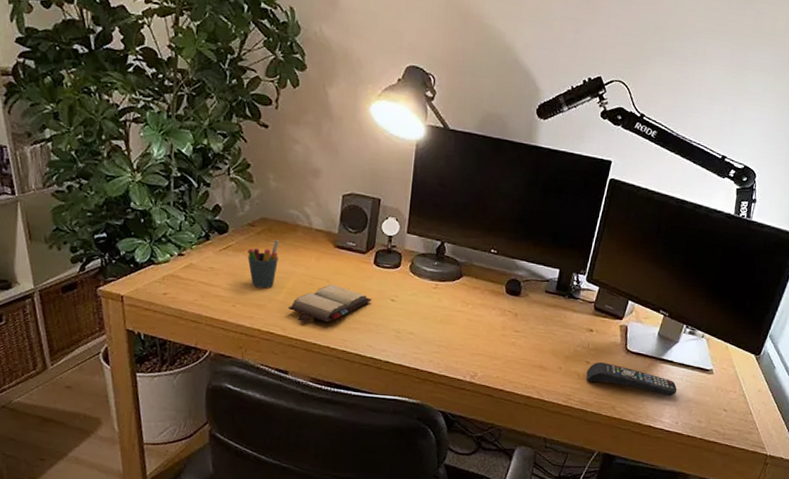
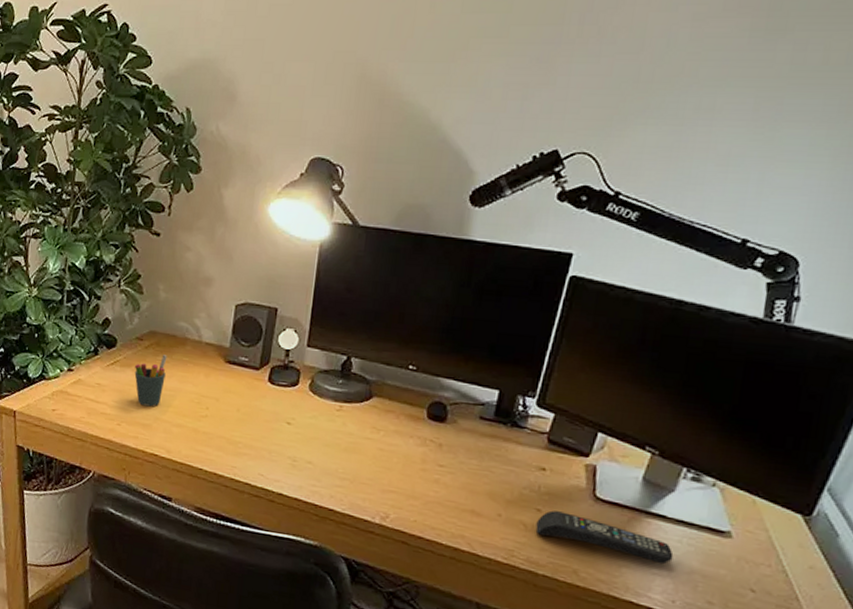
hardback book: present [287,284,372,323] -> none [173,403,265,446]

